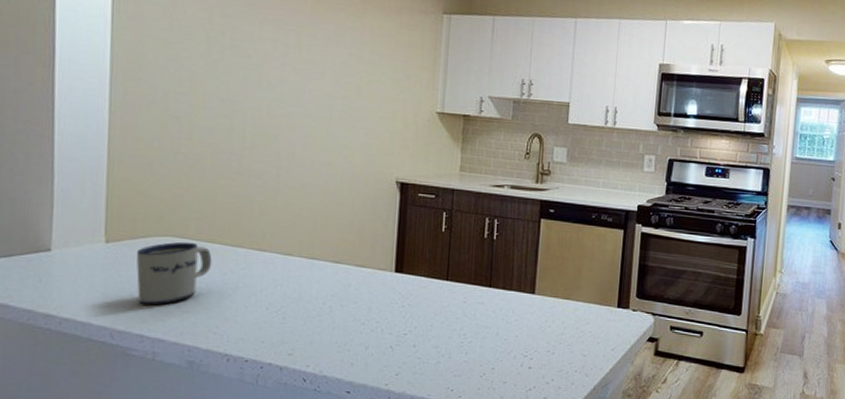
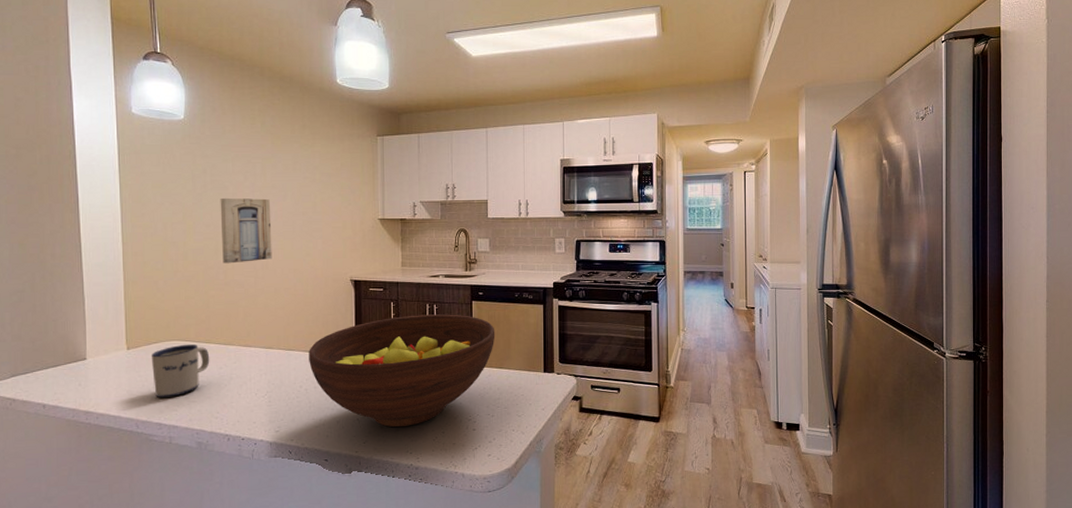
wall art: none [237,68,303,149] -> present [220,197,272,264]
fruit bowl: none [336,229,565,360] -> present [309,314,495,428]

